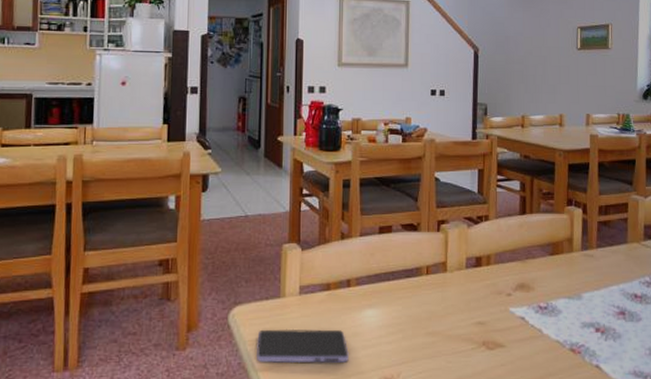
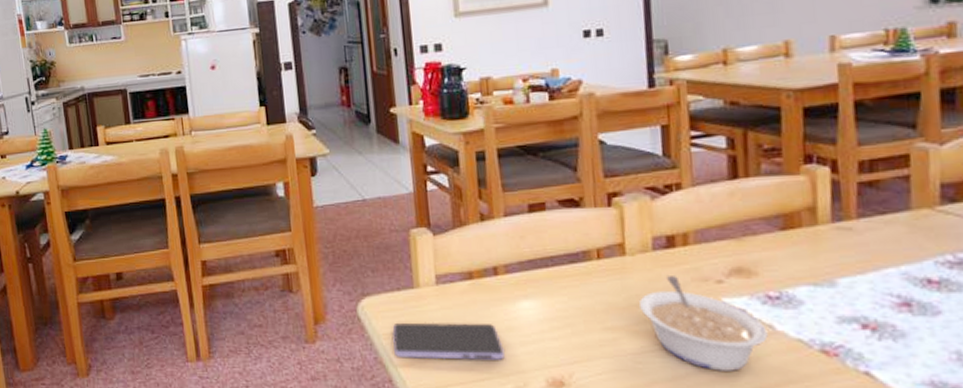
legume: none [454,290,538,368] -> present [639,276,768,371]

